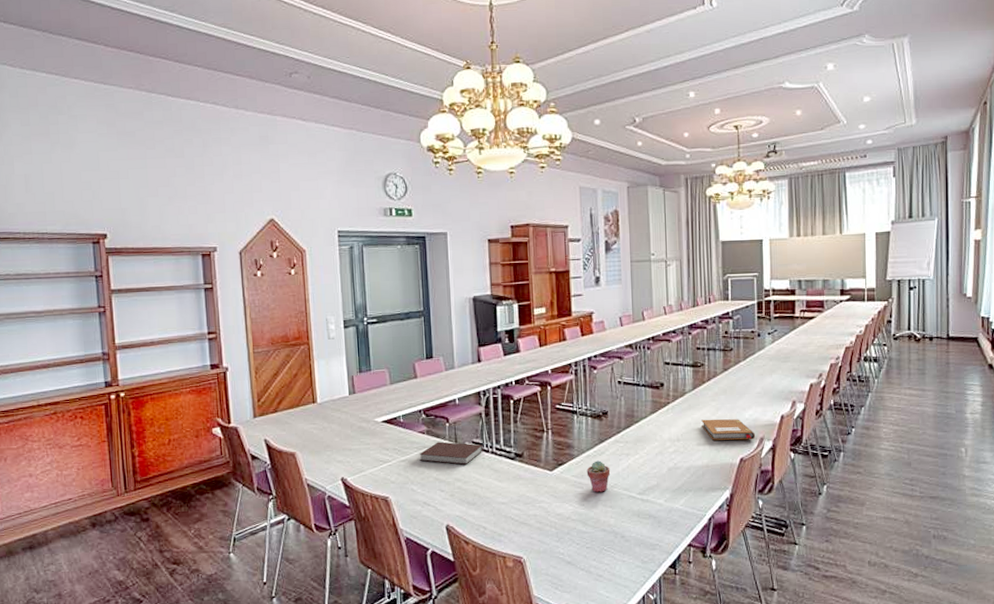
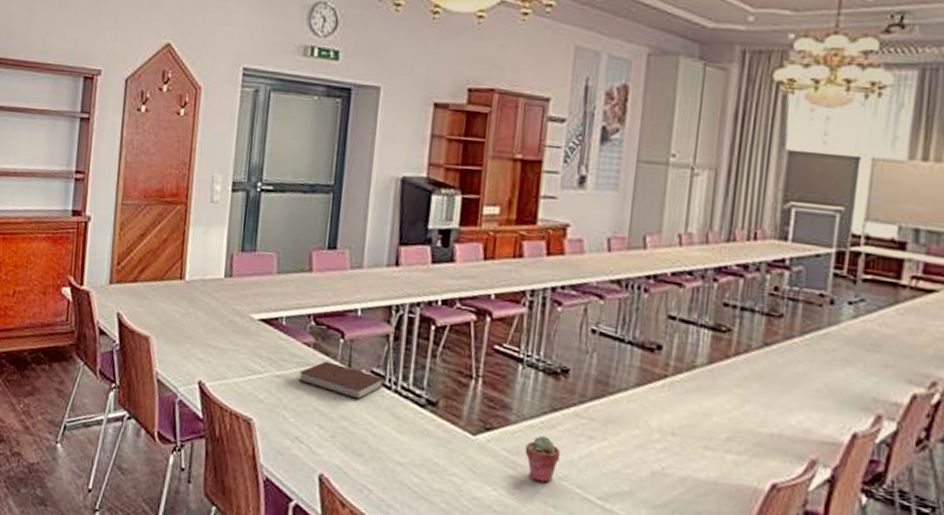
notebook: present [701,419,756,441] -> none [714,411,804,460]

